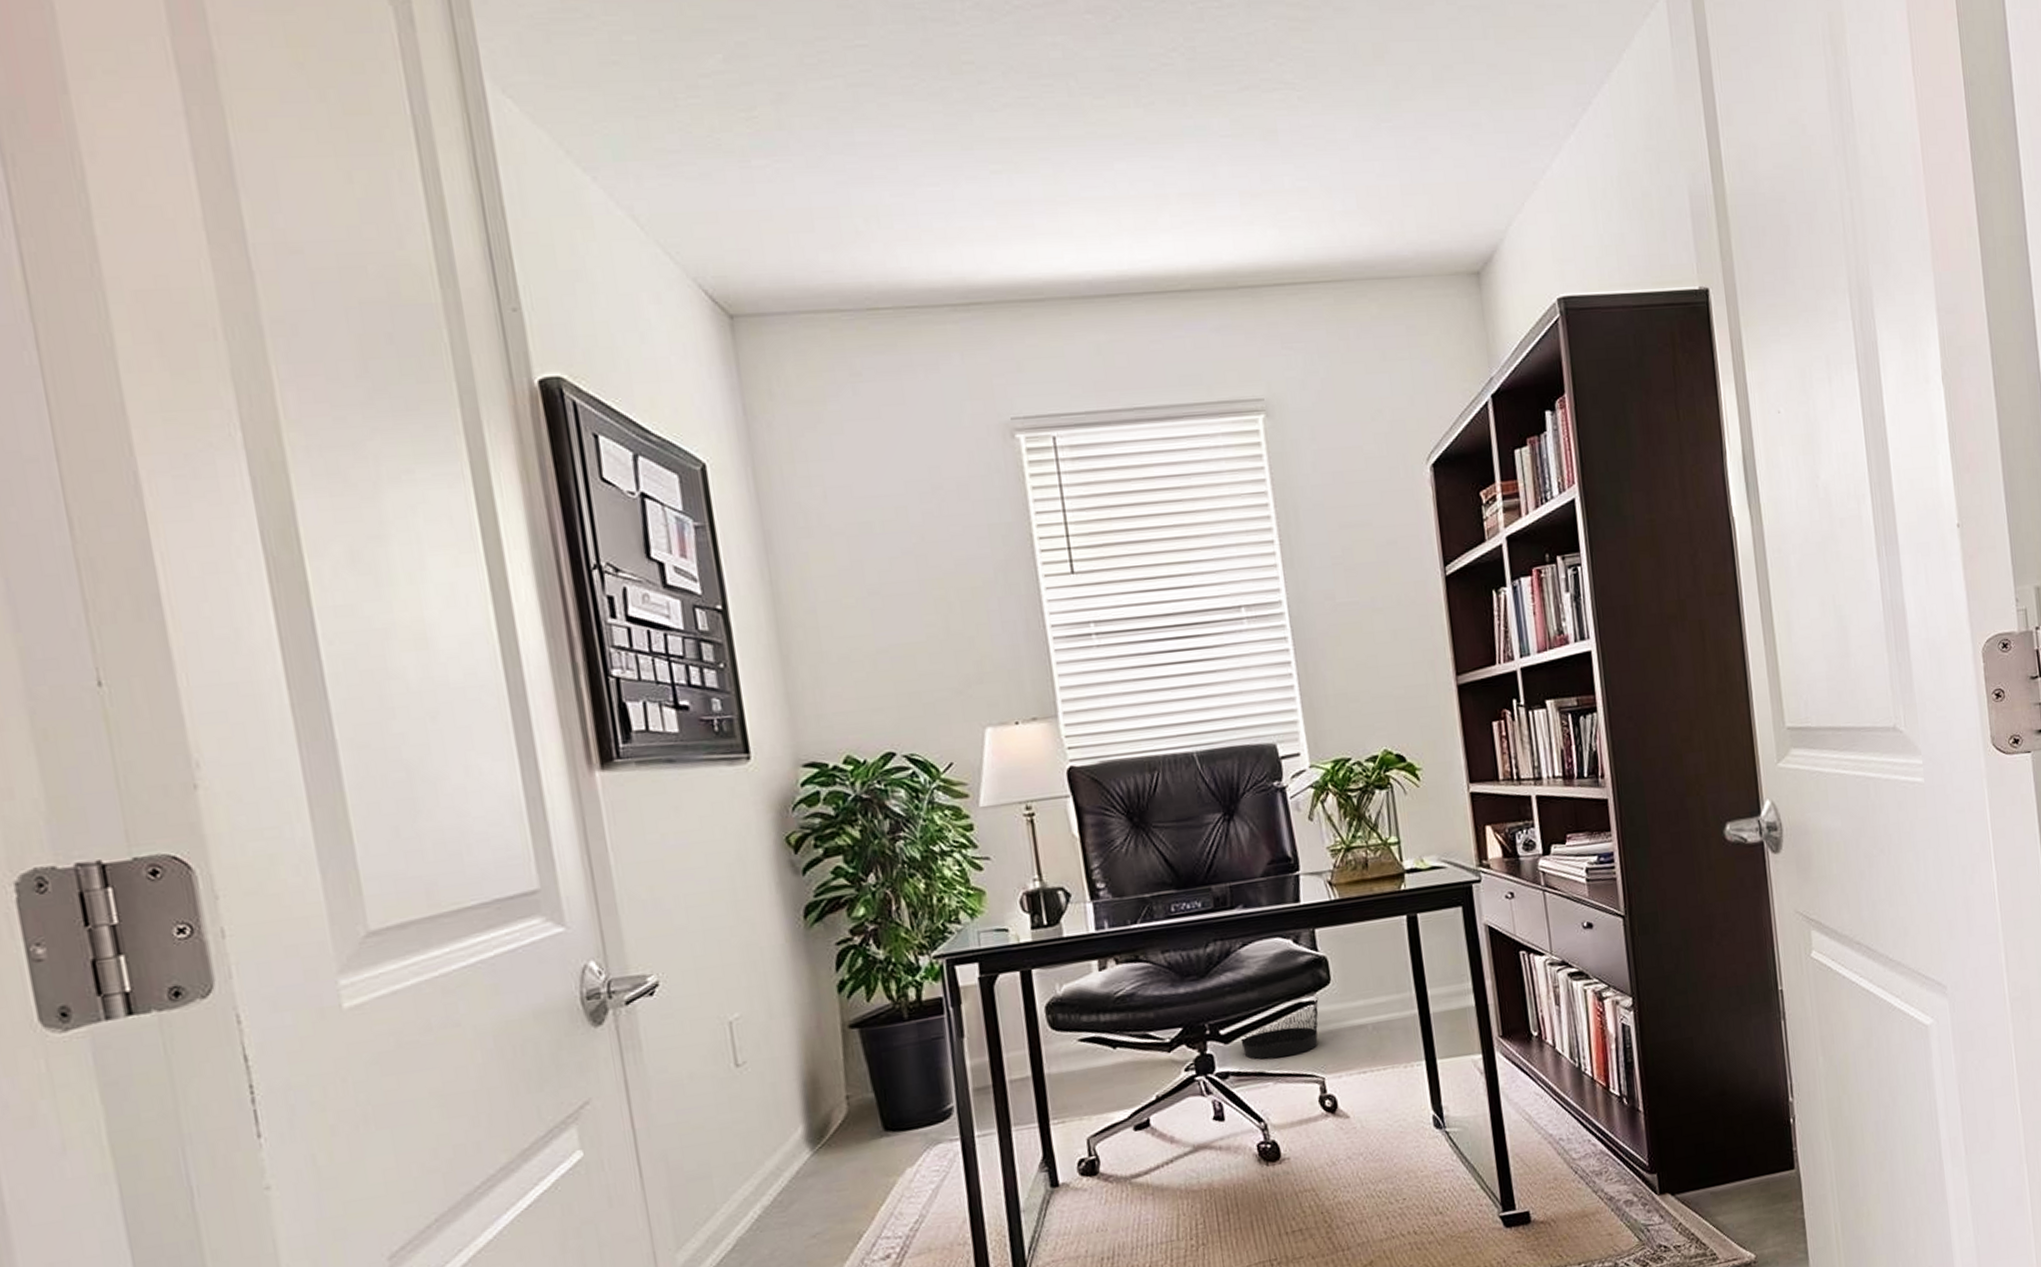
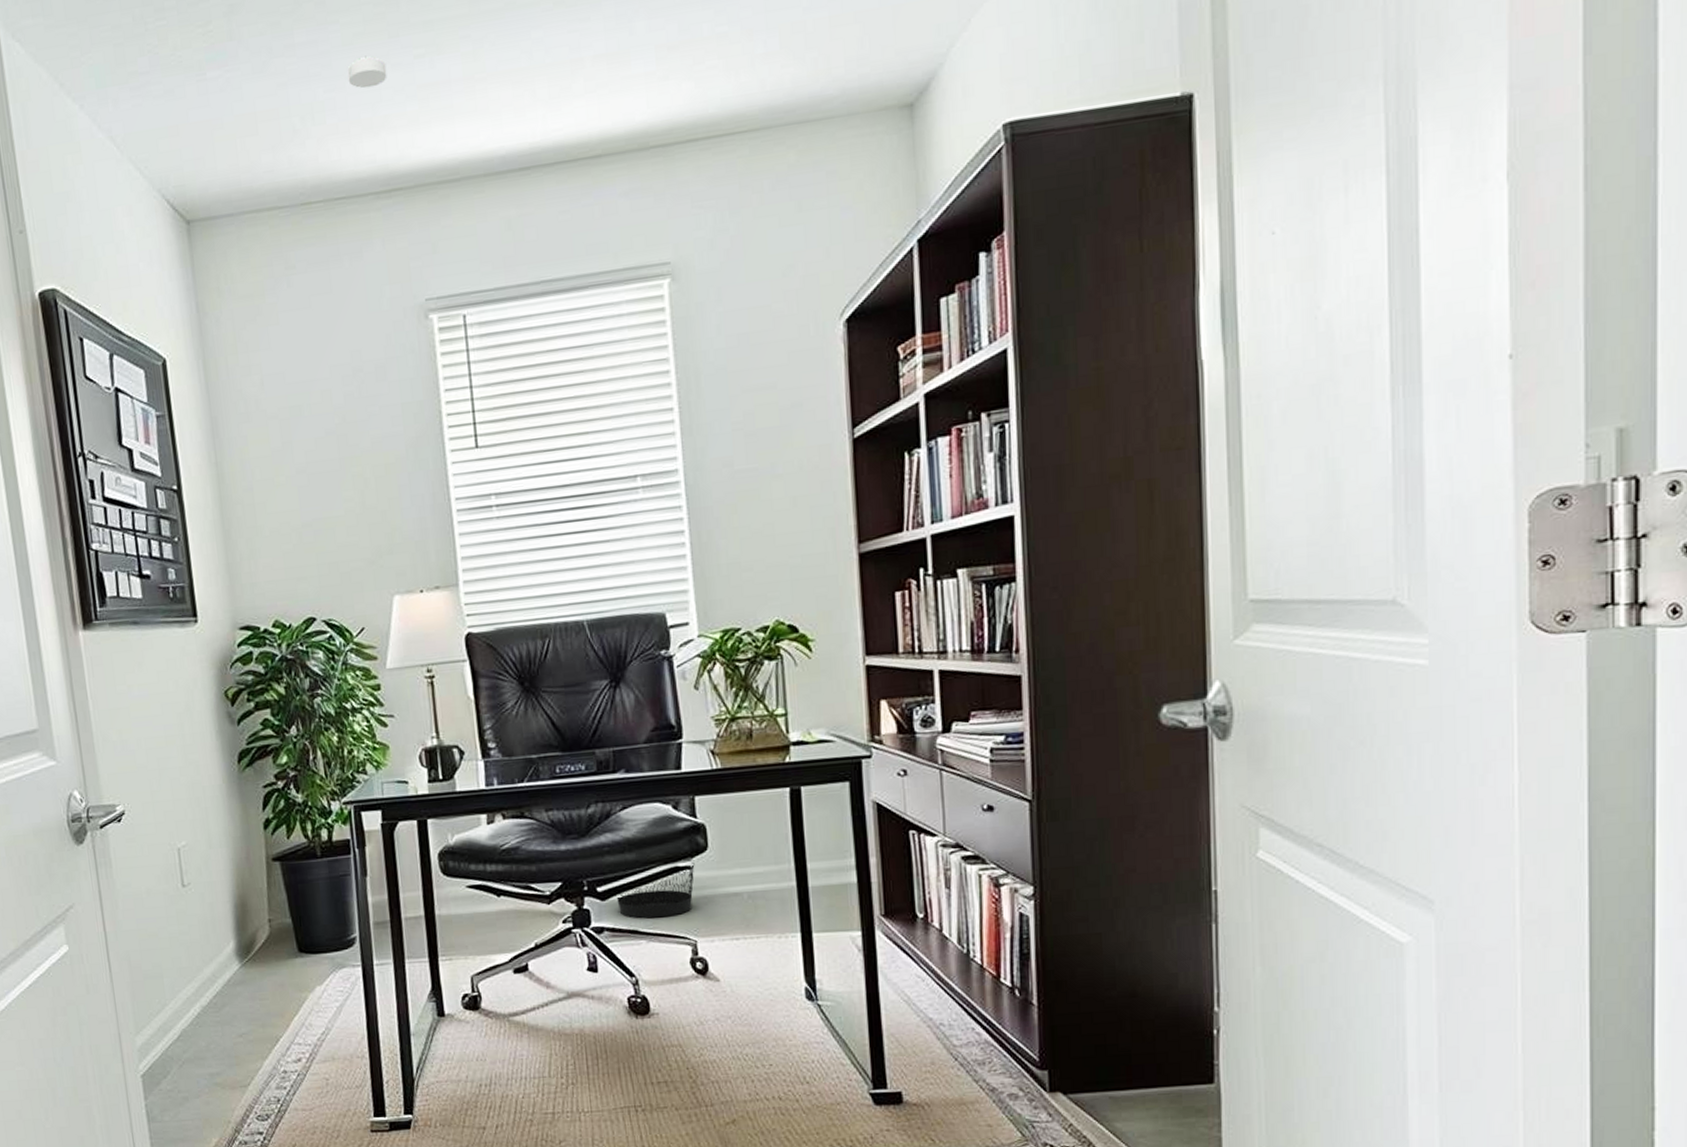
smoke detector: none [916,164,962,198] -> present [347,56,388,89]

